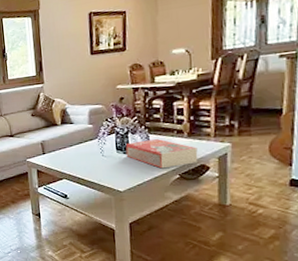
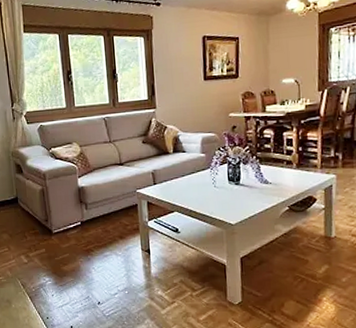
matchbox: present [125,139,198,169] -> none [237,170,306,201]

